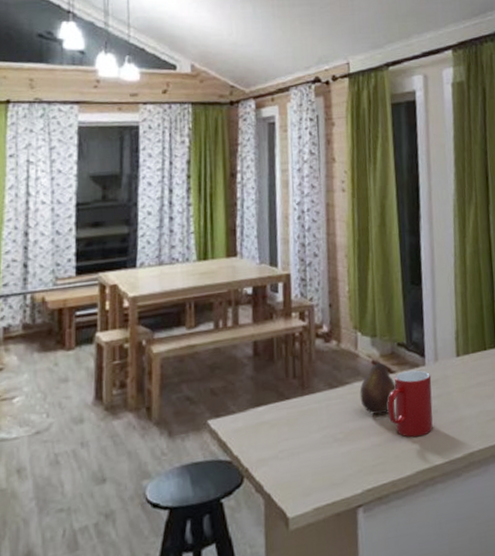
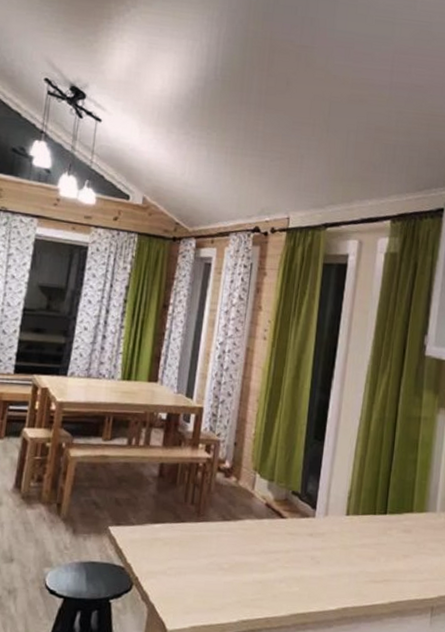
fruit: present [359,361,396,415] -> none [249,504,284,554]
cup: present [388,370,433,438] -> none [273,519,319,583]

